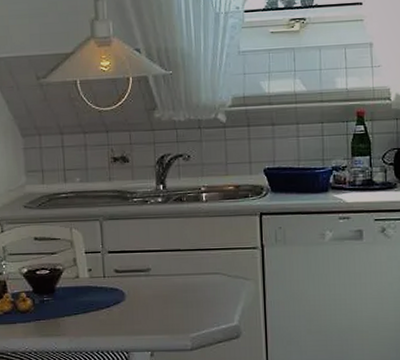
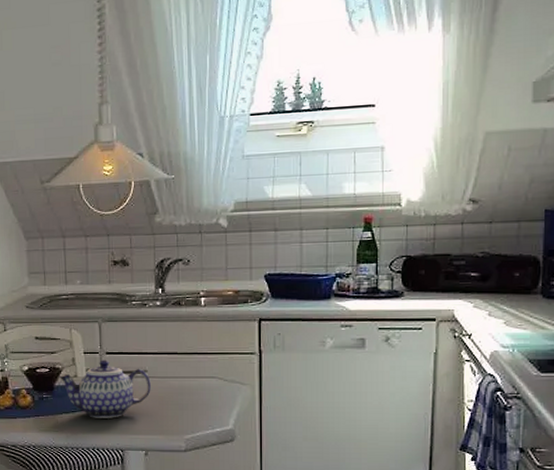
teapot: none [60,259,155,320] -> present [59,360,151,418]

